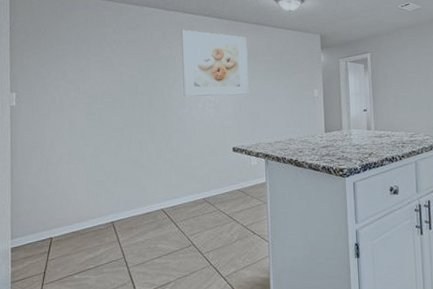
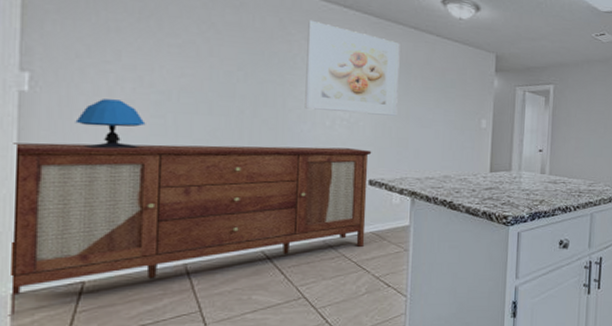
sideboard: none [8,123,234,264] -> present [8,142,372,316]
table lamp: none [42,105,83,141] -> present [75,99,146,149]

